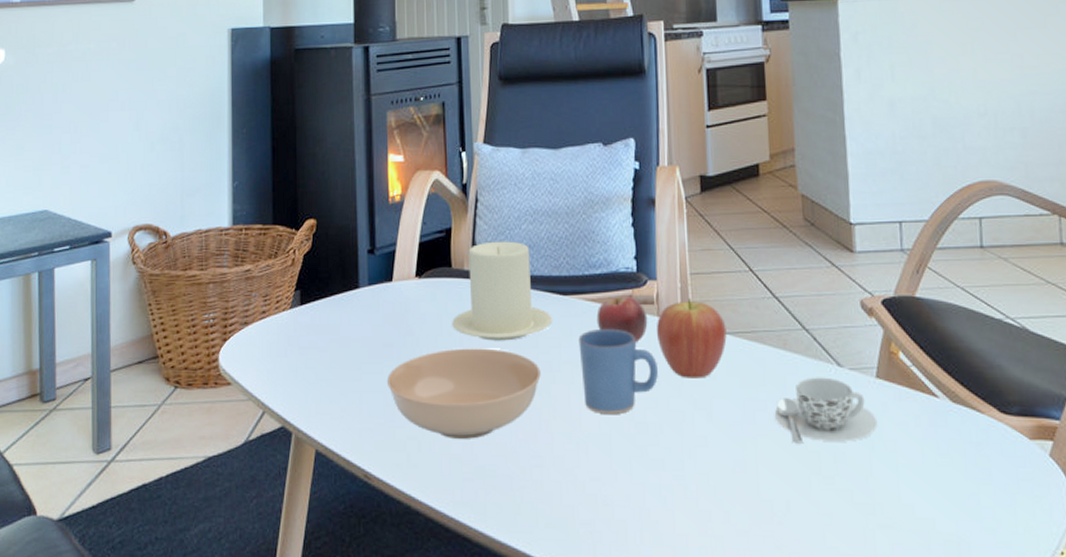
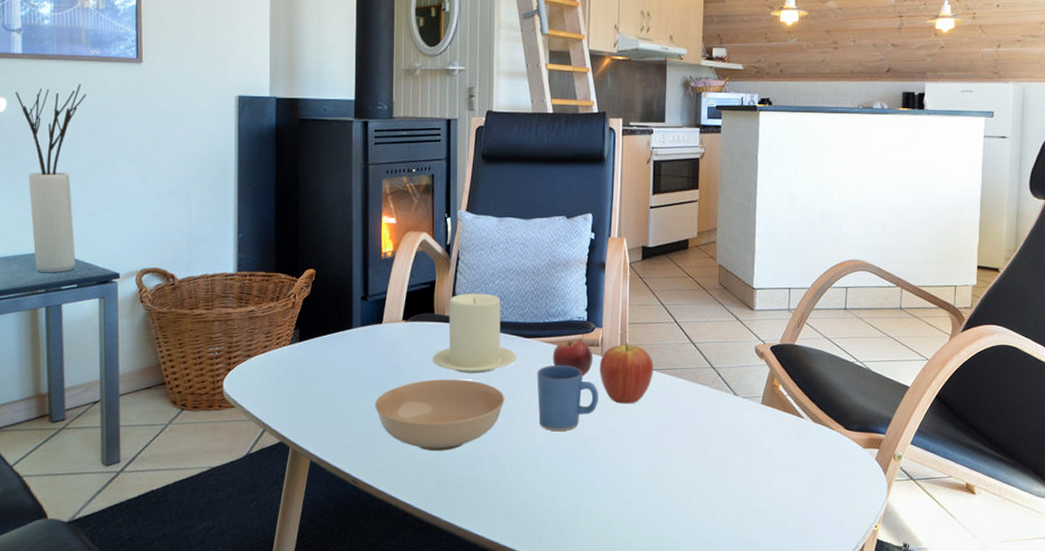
vase: none [13,28,81,235] -> present [15,83,86,274]
teacup: present [774,377,878,444] -> none [684,403,759,452]

